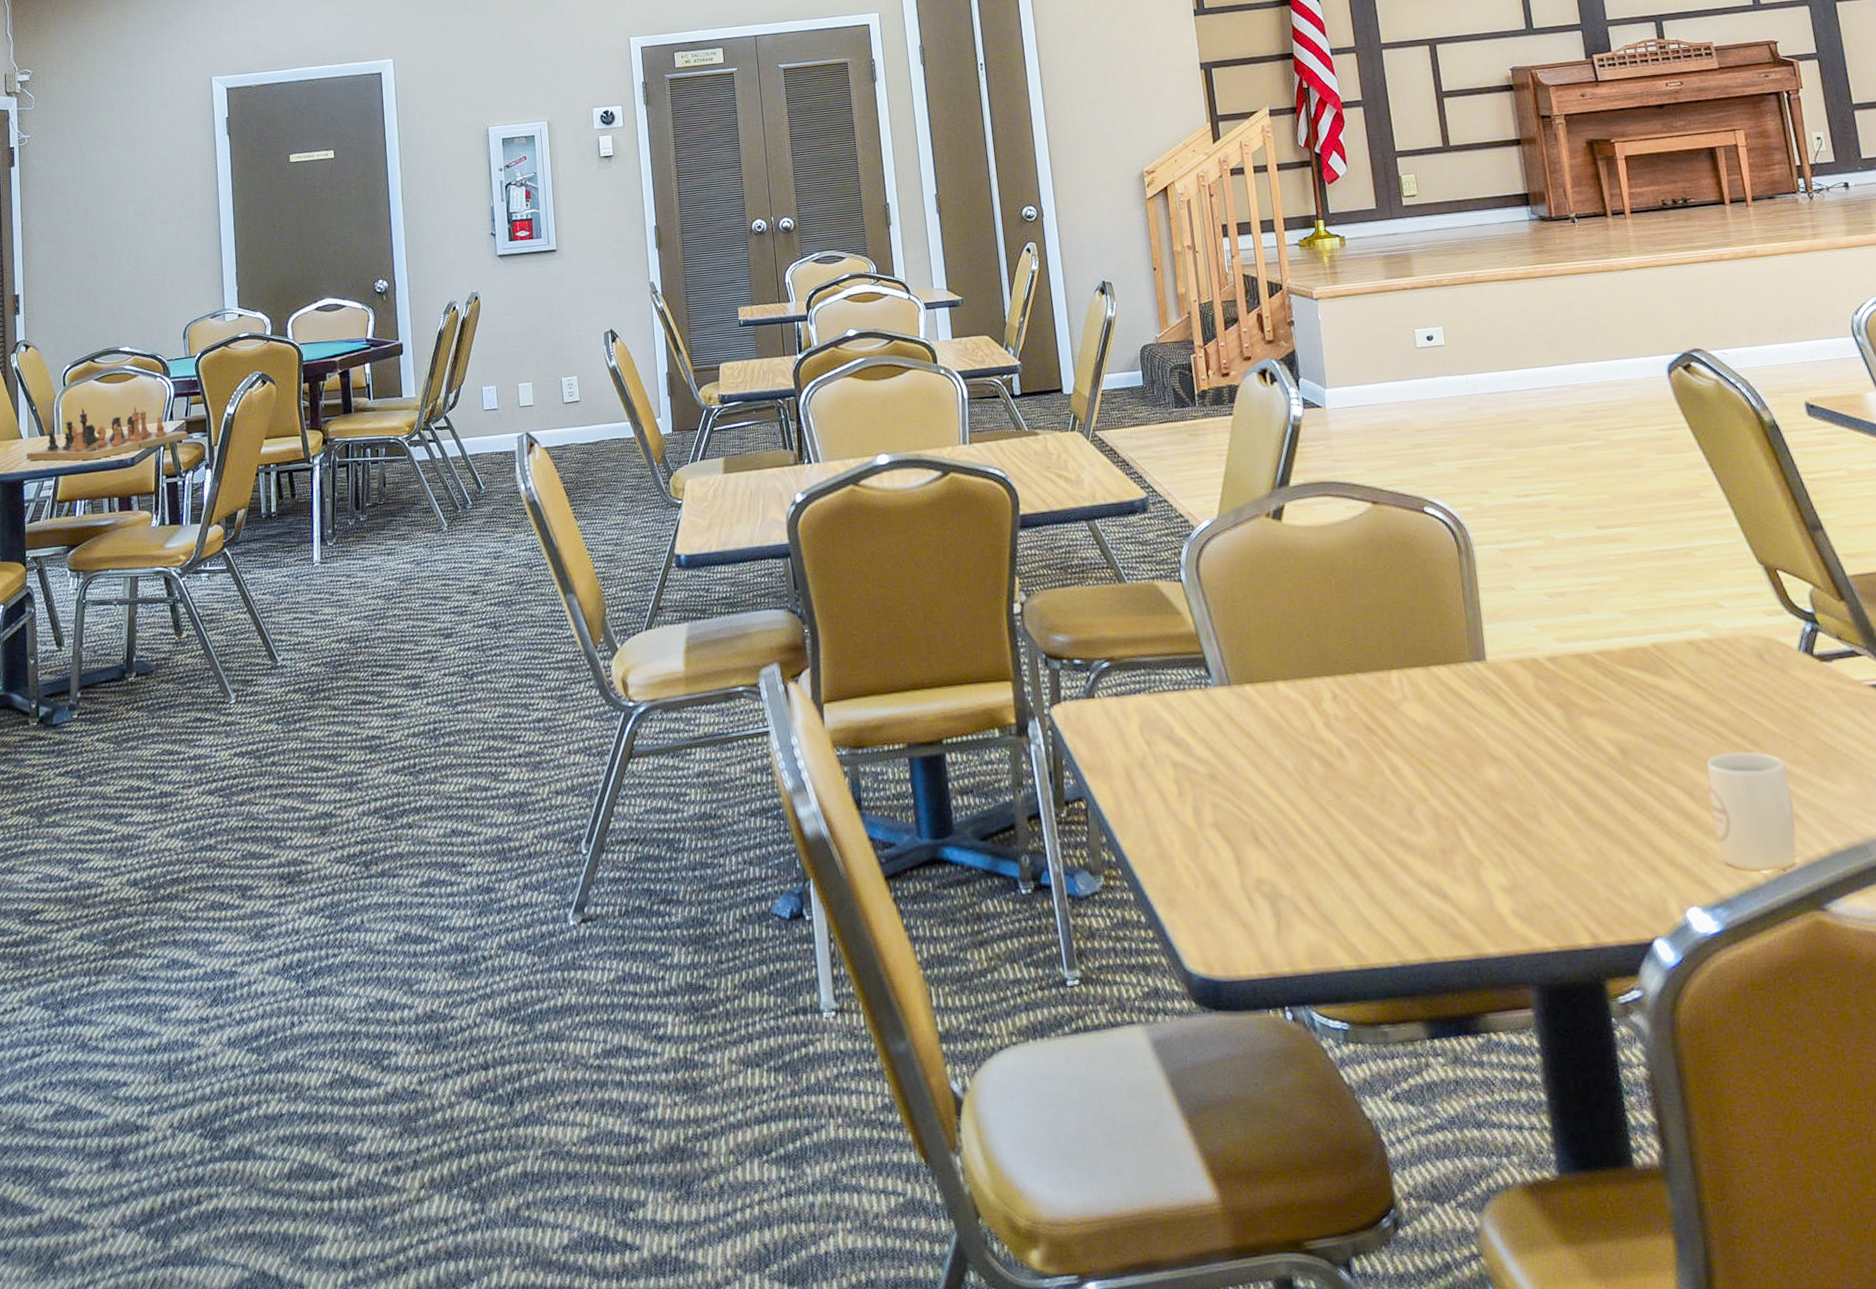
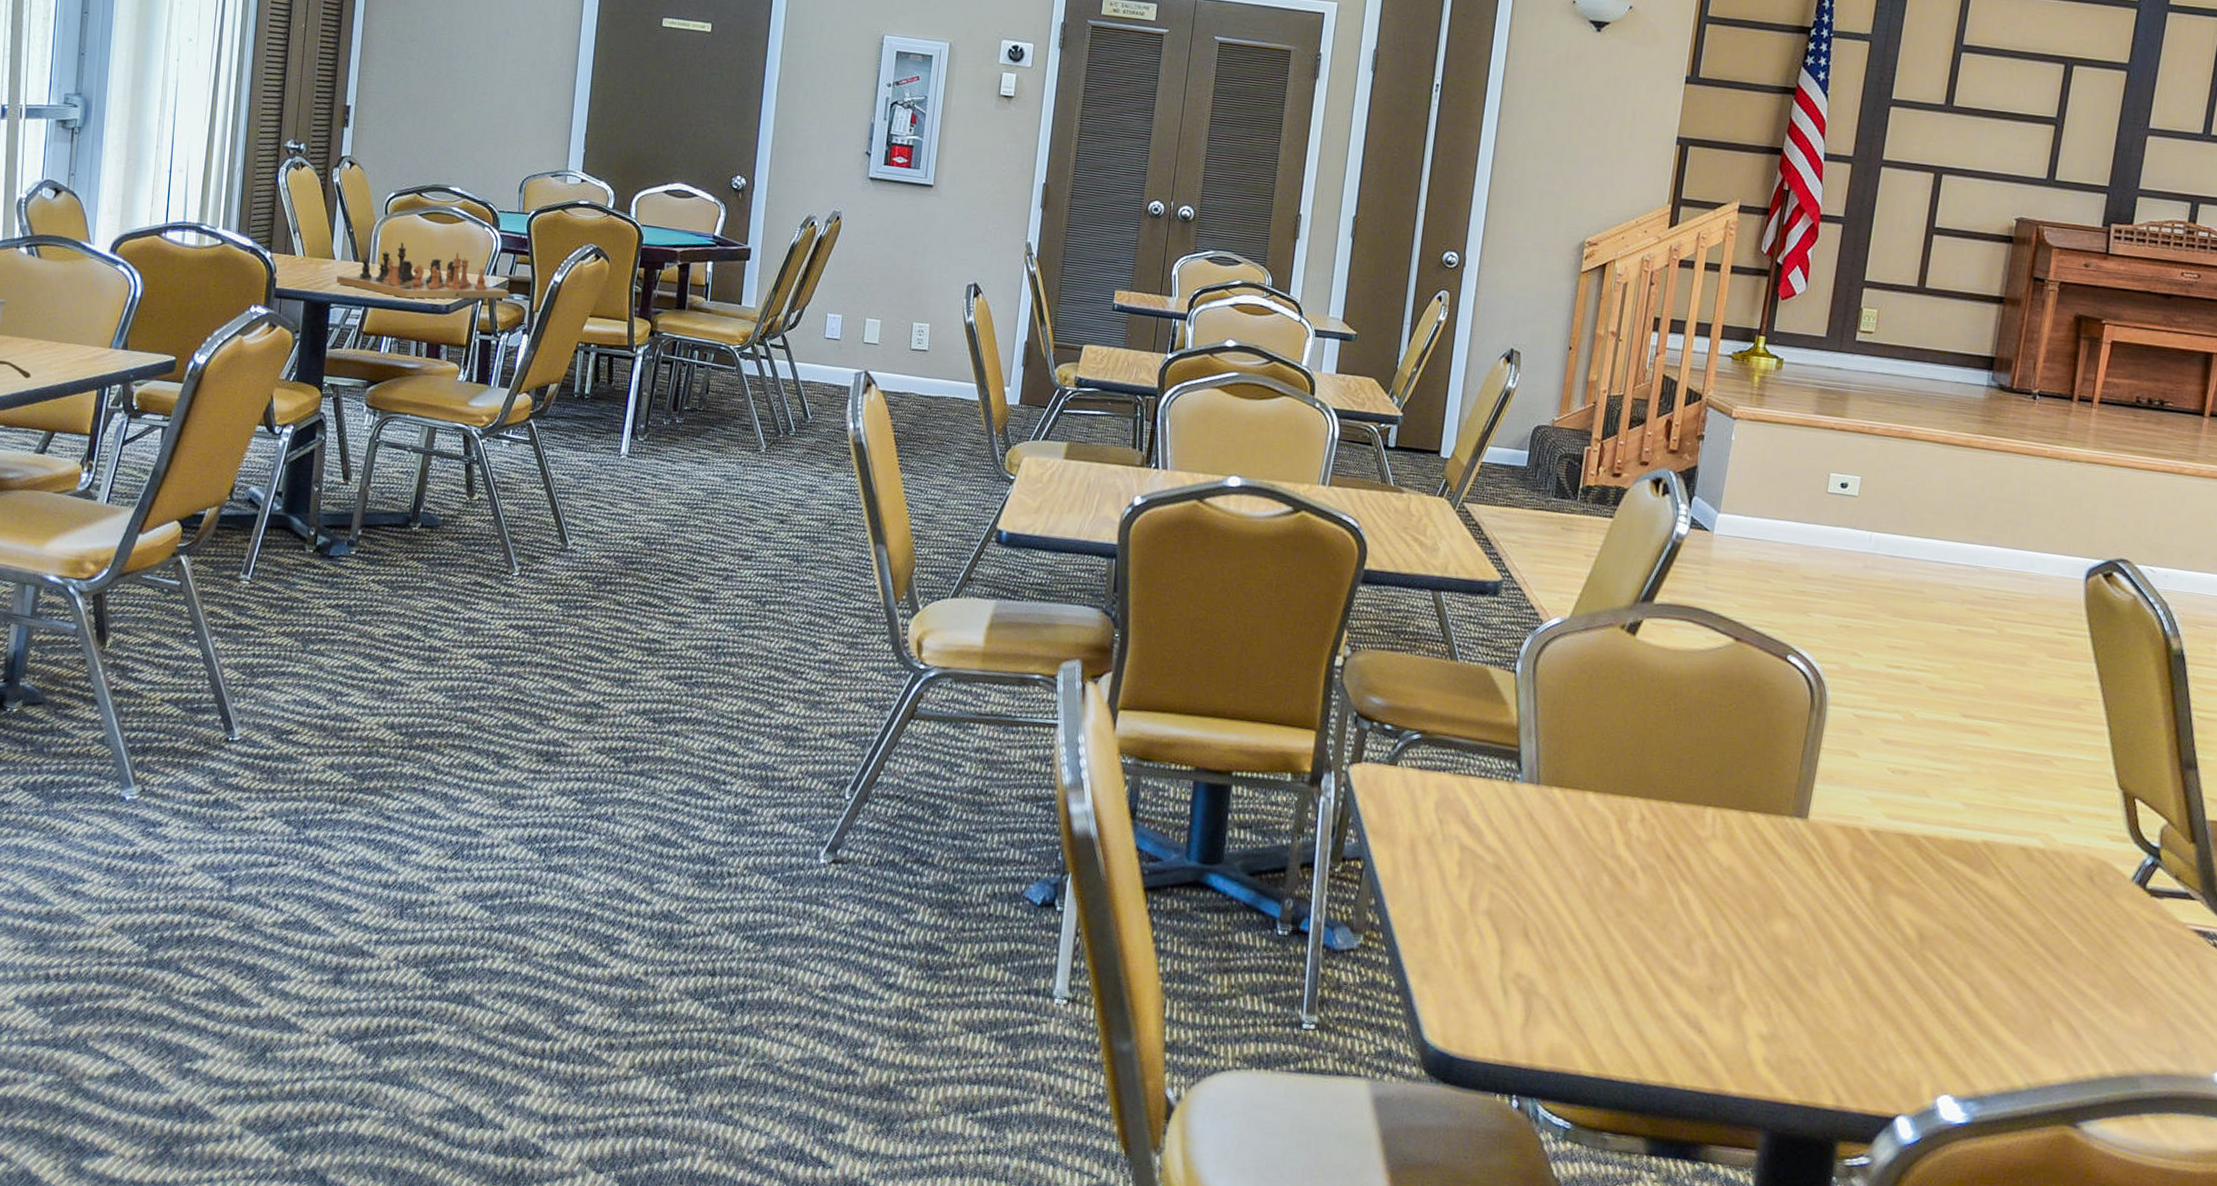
mug: present [1706,751,1797,872] -> none [1988,960,2082,1081]

